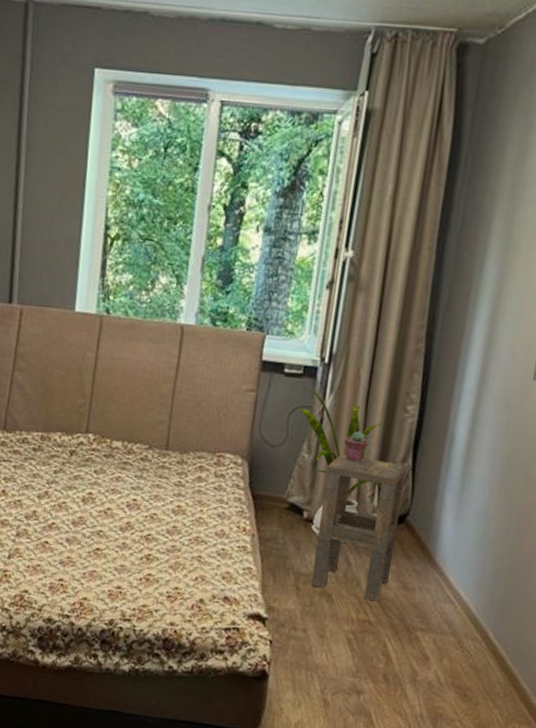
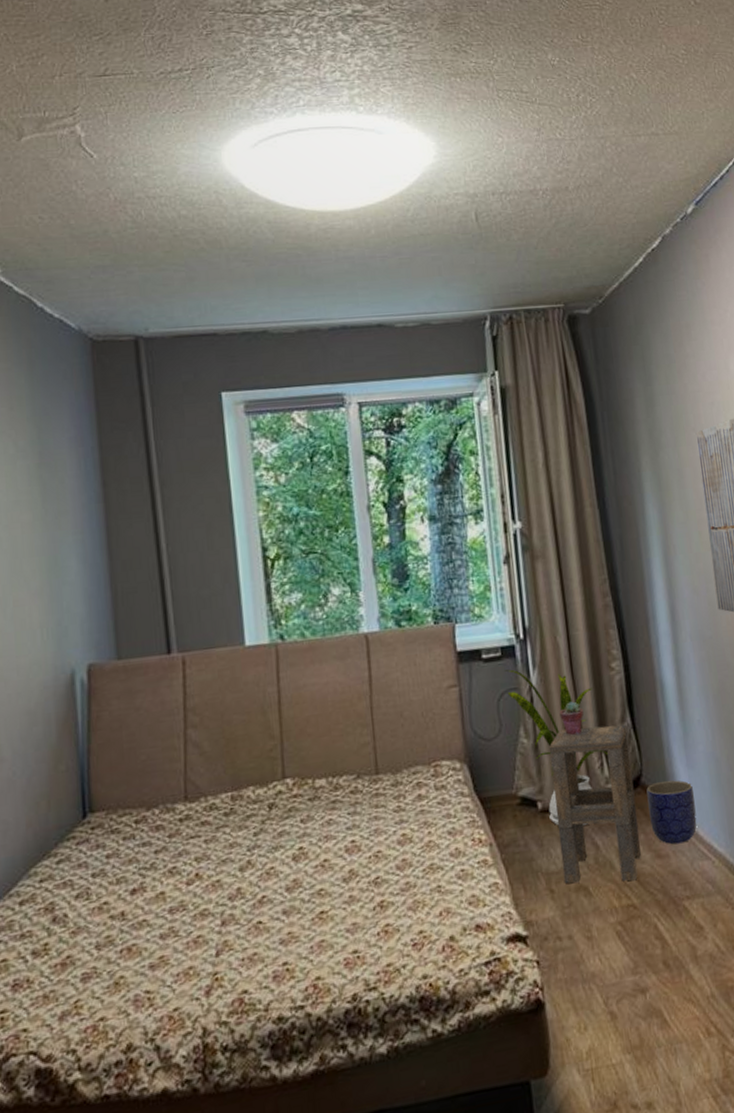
planter: none [404,524,456,583] -> present [646,780,697,845]

